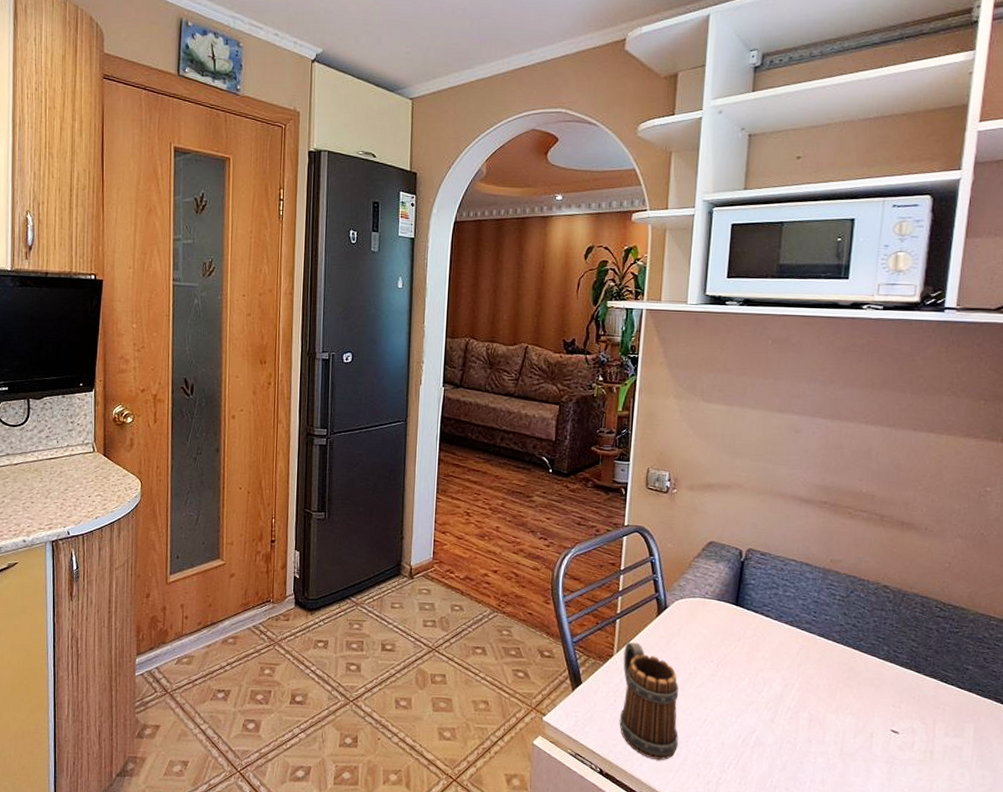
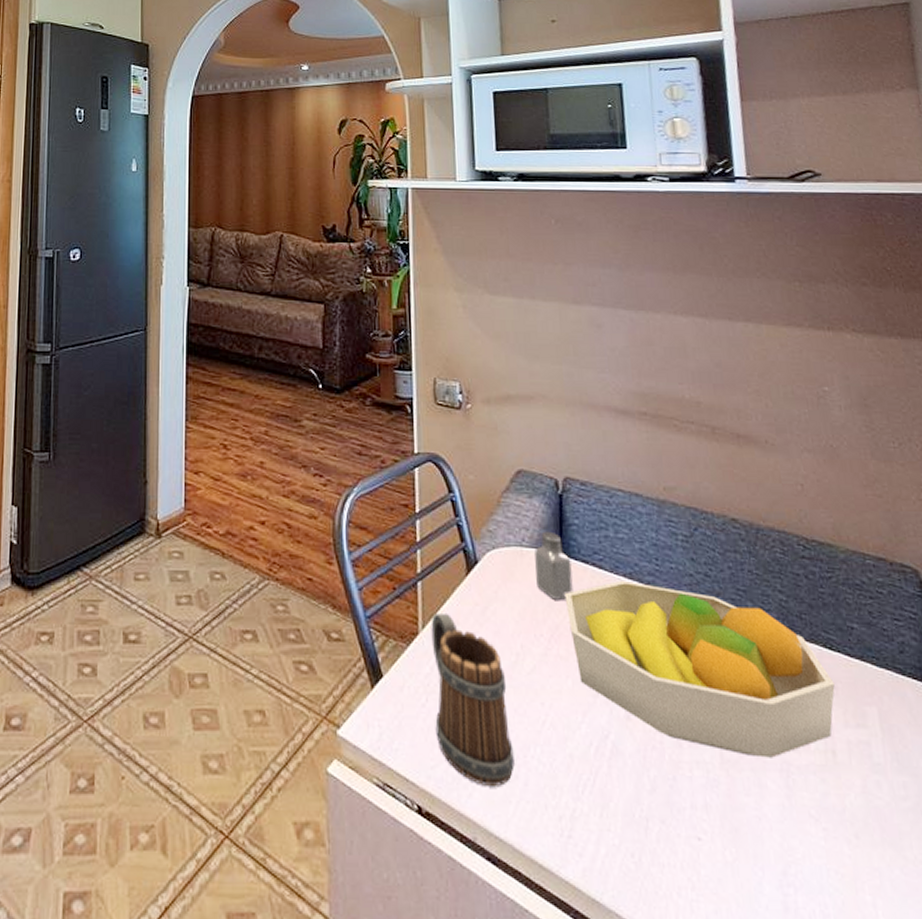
saltshaker: none [713,588,744,638] -> present [535,531,573,600]
fruit bowl: none [734,626,943,754] -> present [564,580,835,758]

